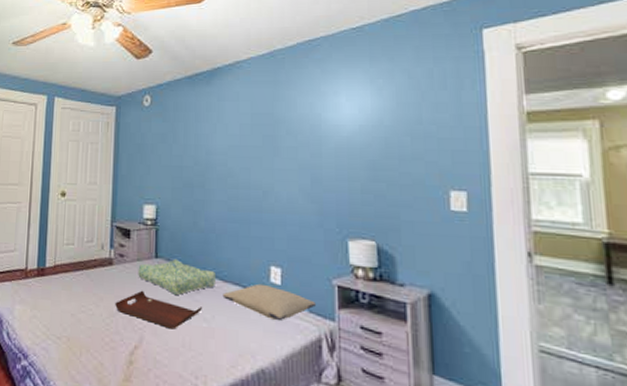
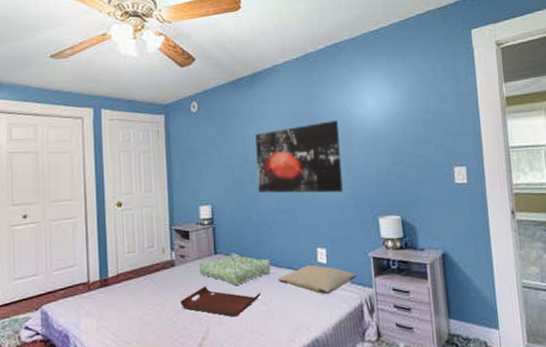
wall art: none [209,125,306,207] -> present [255,121,343,193]

